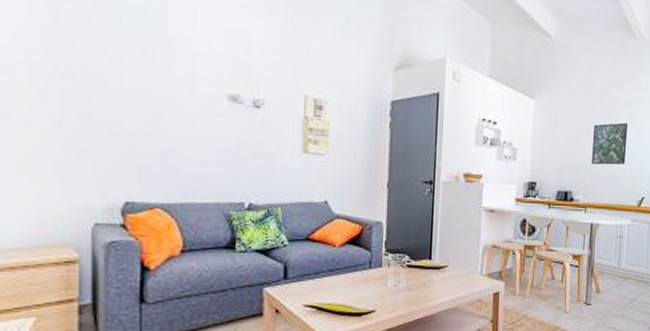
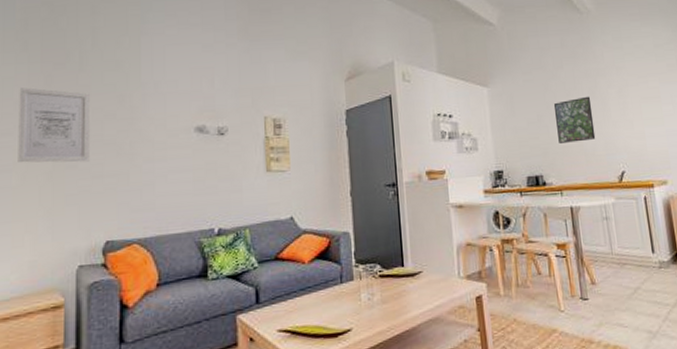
wall art: none [17,19,106,116] -> present [18,87,90,163]

